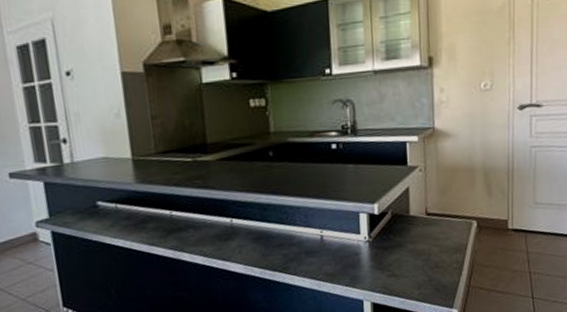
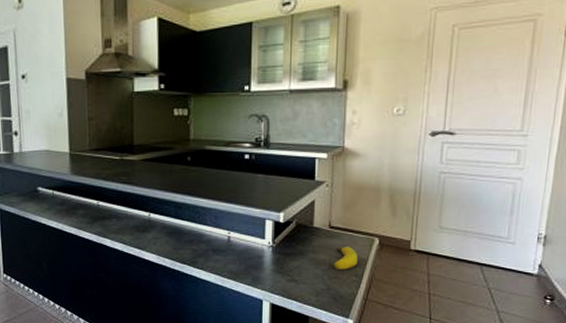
banana: none [431,233,457,259] -> present [331,247,358,270]

